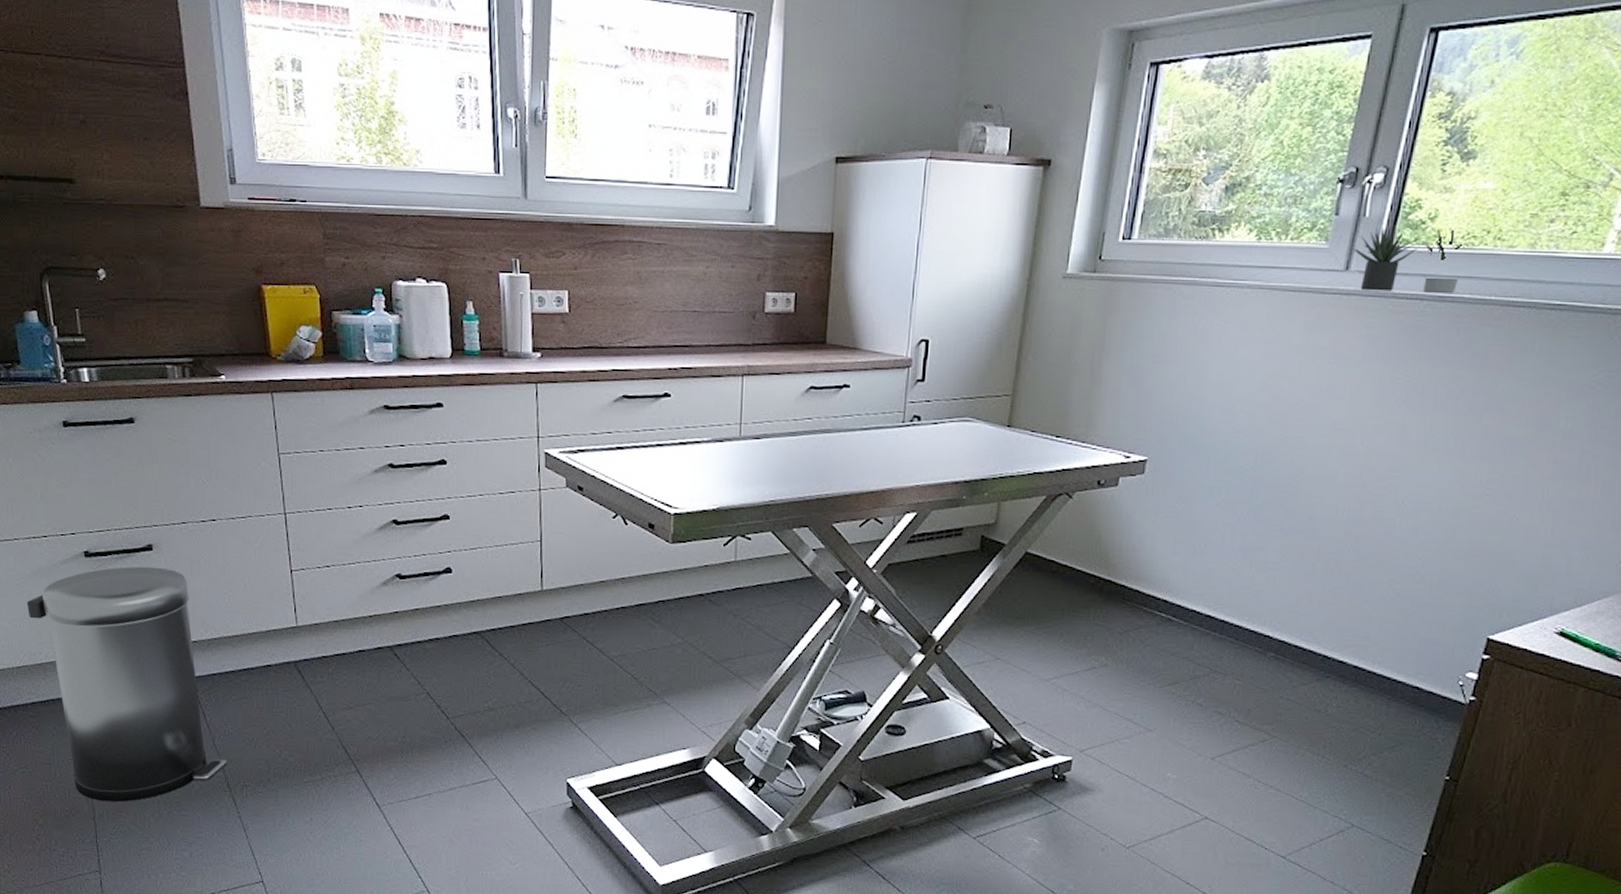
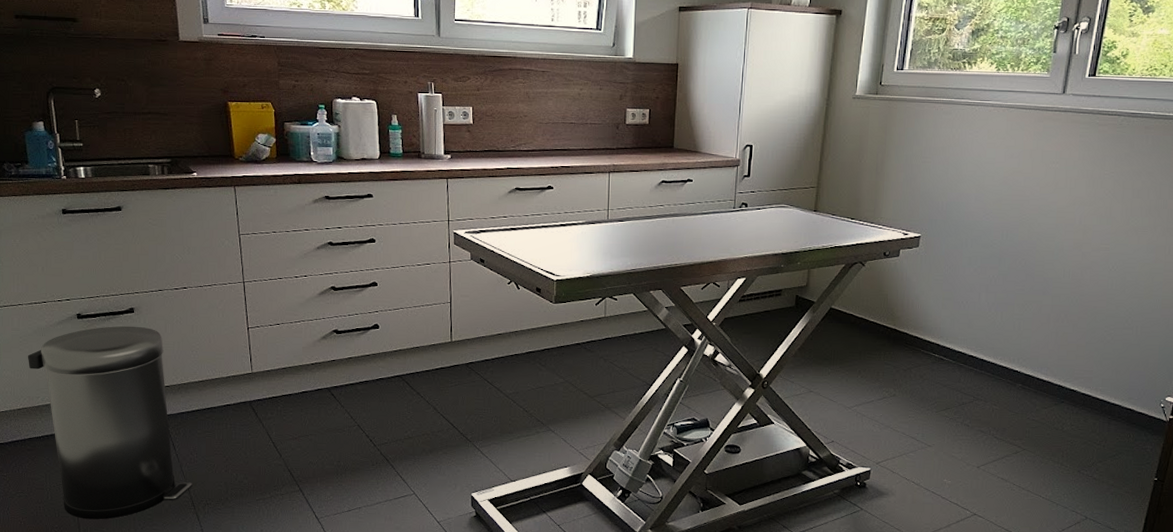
succulent plant: present [1353,224,1465,295] -> none [1068,60,1149,112]

